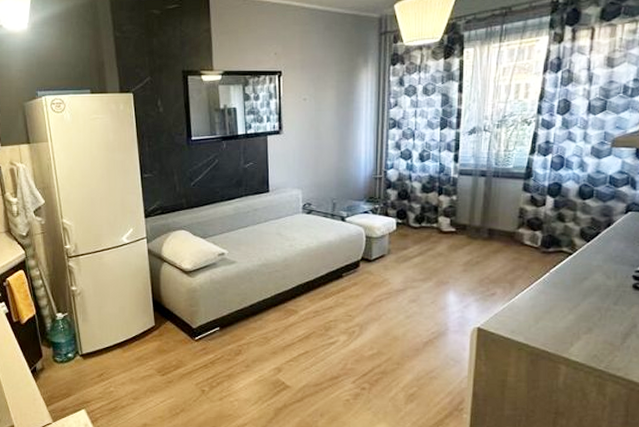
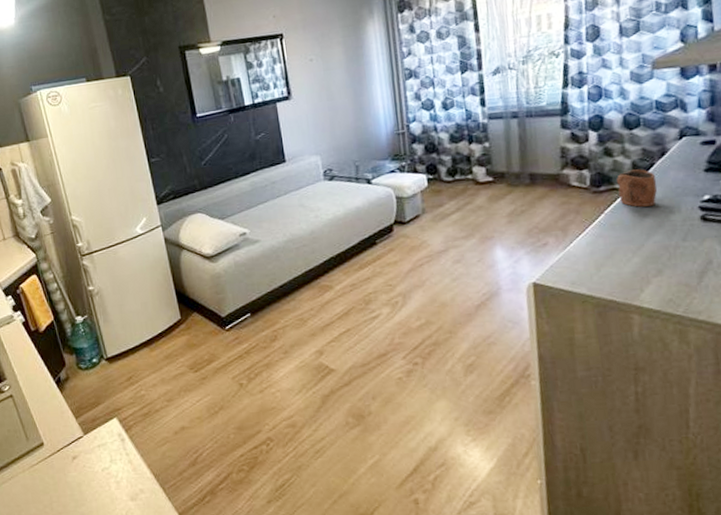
mug: none [565,236,600,270] -> present [617,169,658,207]

